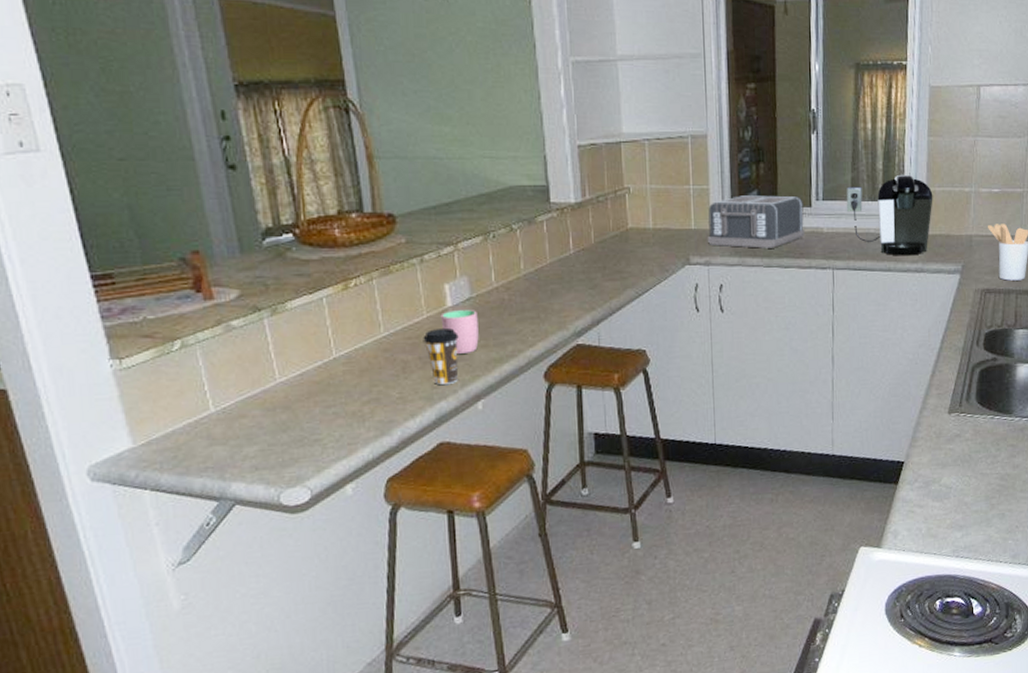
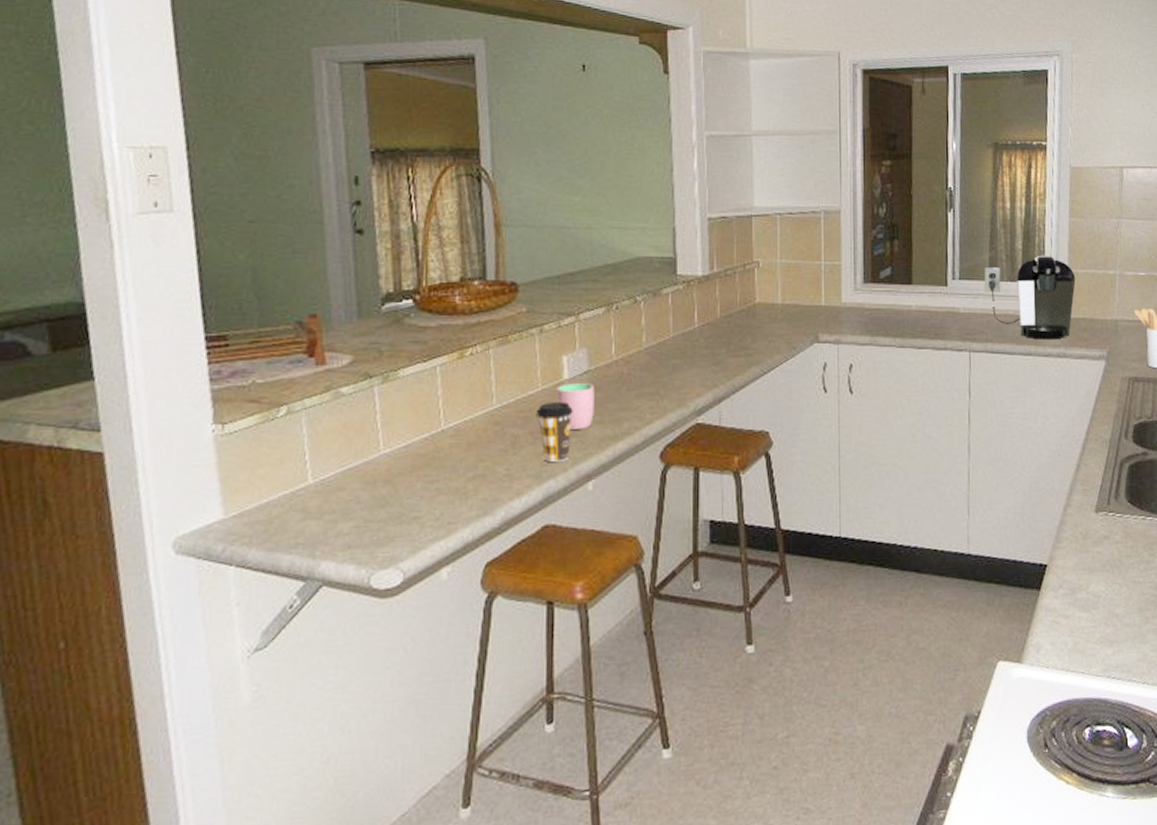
toaster: present [708,195,806,248] -> none [838,273,941,328]

